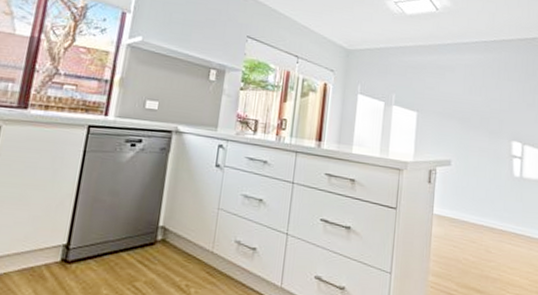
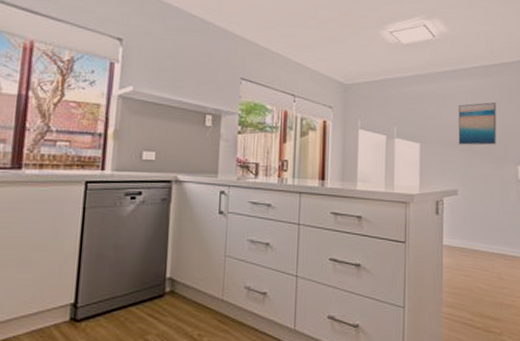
wall art: none [454,77,494,119] -> present [458,102,496,146]

